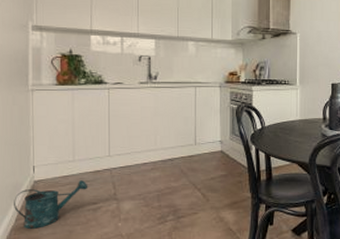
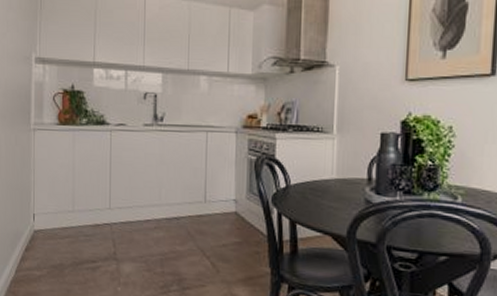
watering can: present [14,180,88,229] -> none [14,234,88,283]

